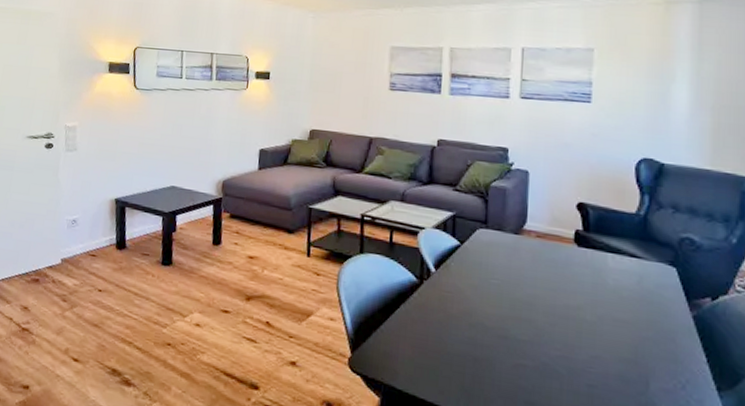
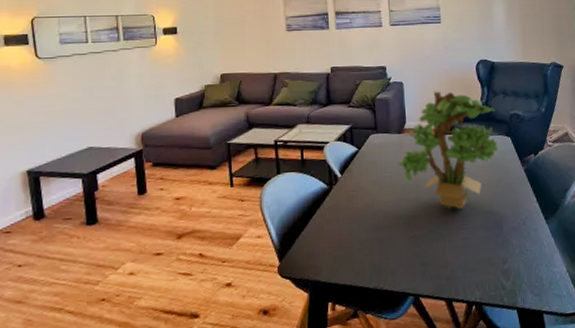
flower bouquet: none [509,188,657,347] -> present [398,91,499,210]

